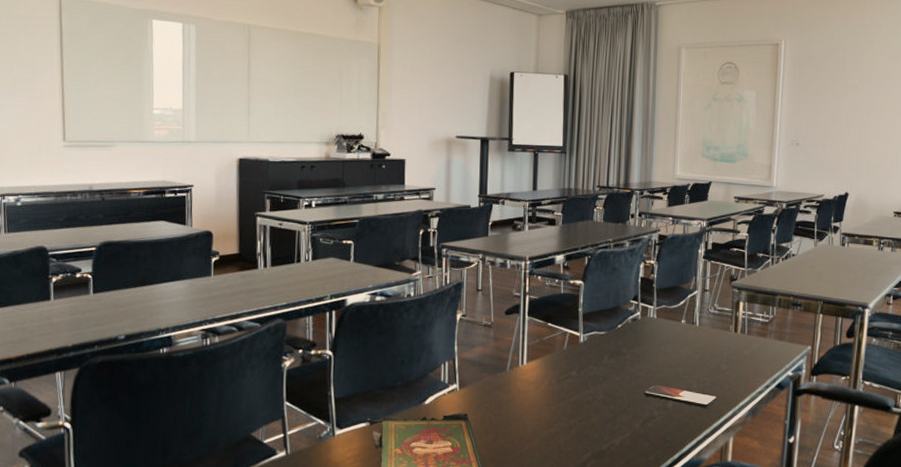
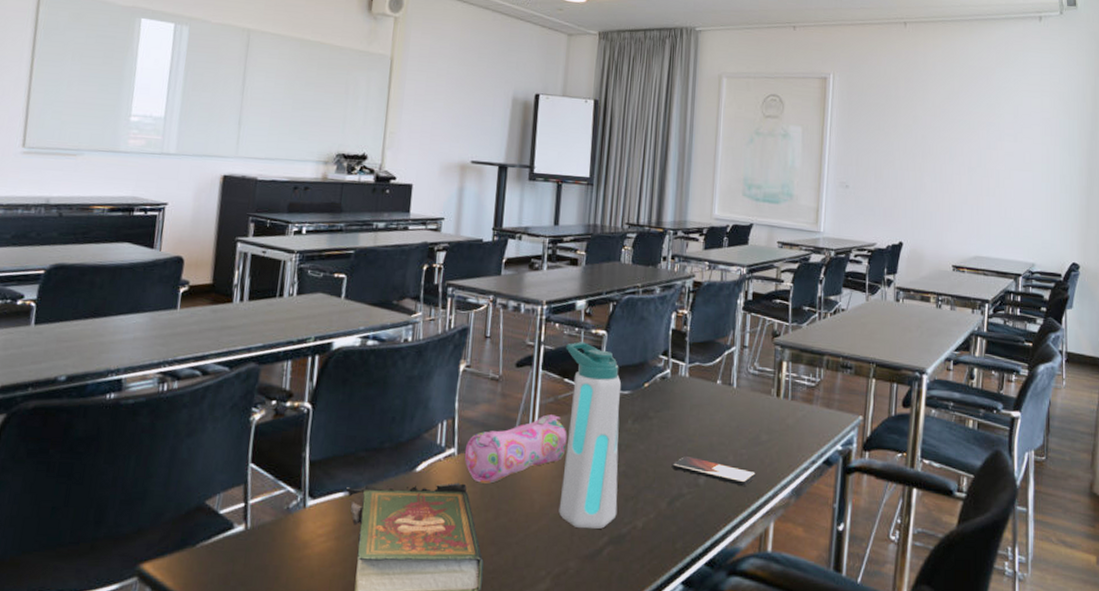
pencil case: none [465,354,552,412] -> present [464,414,567,484]
water bottle: none [548,291,598,446] -> present [559,342,622,529]

